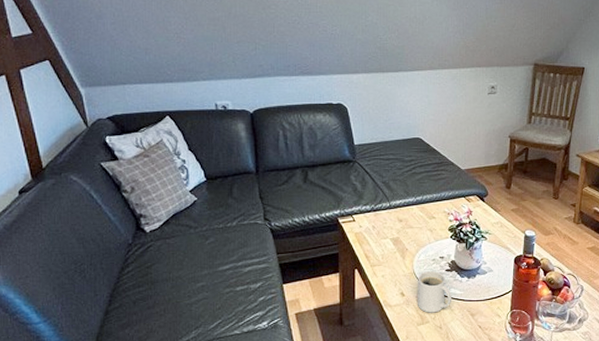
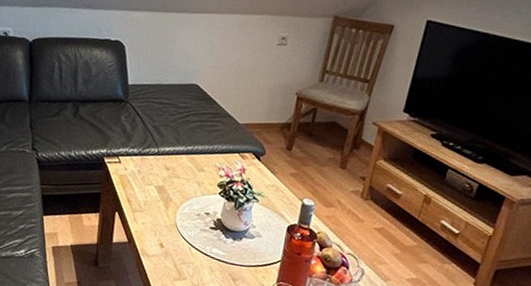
mug: present [418,271,453,313] -> none [176,225,214,271]

